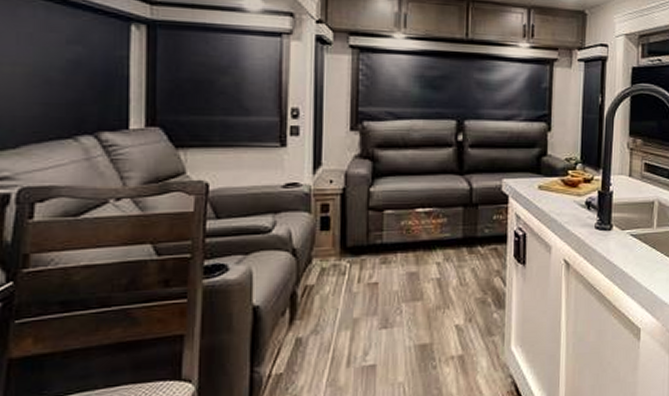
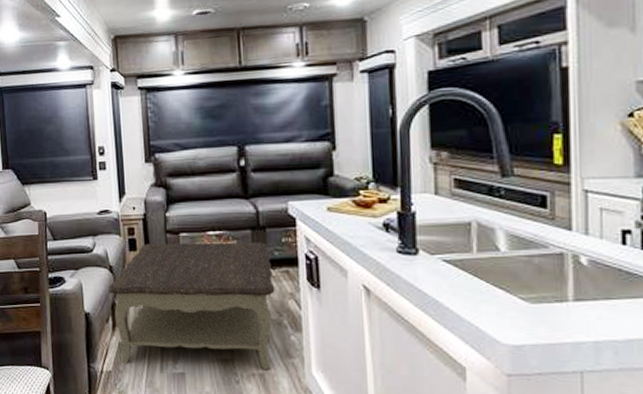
coffee table: none [287,220,482,364] -> present [107,242,275,371]

